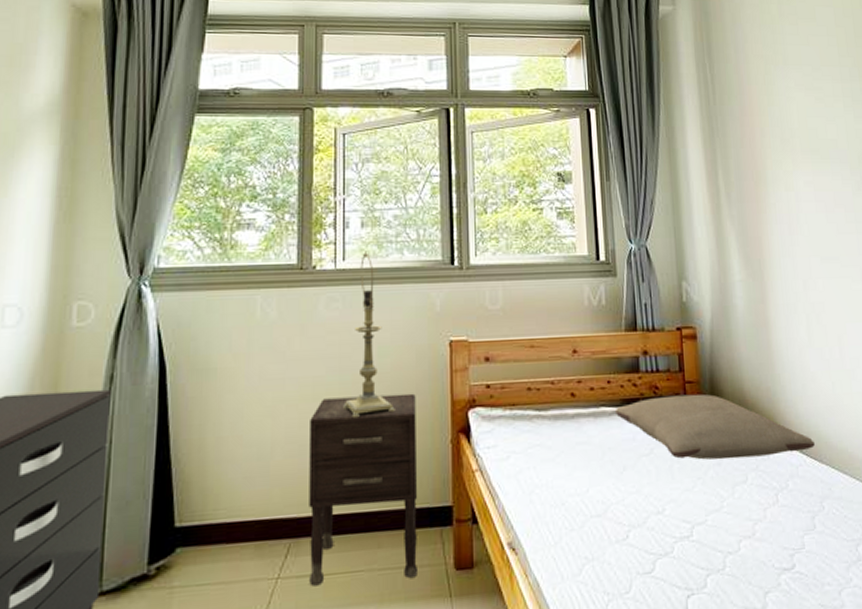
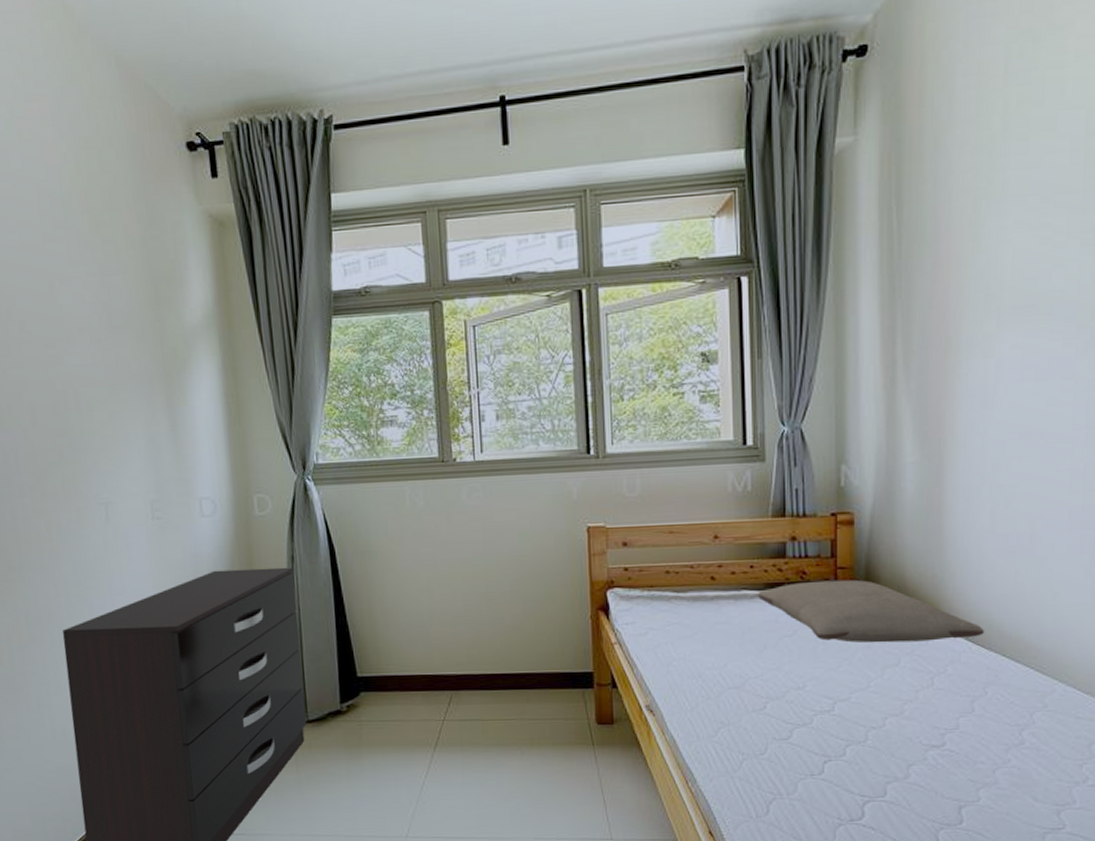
nightstand: present [309,393,418,586] -> none [461,574,563,728]
table lamp: present [343,251,395,419] -> none [489,443,537,595]

